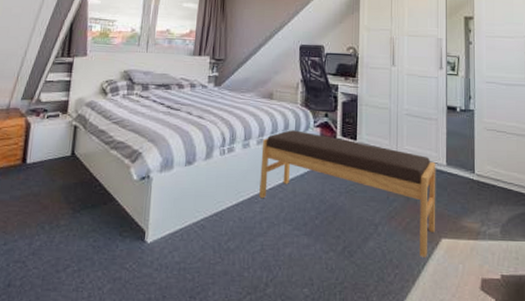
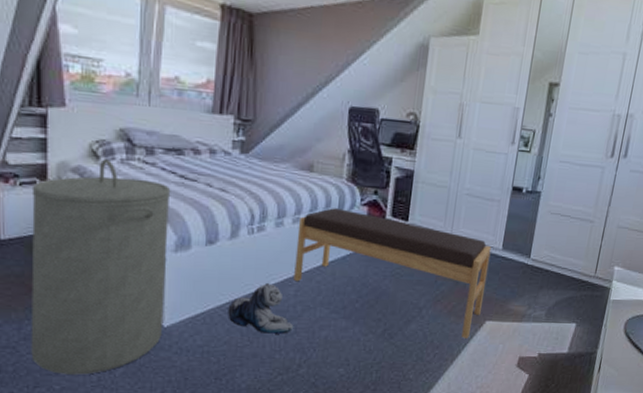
laundry hamper: none [36,95,160,290] -> present [31,159,171,375]
plush toy: none [202,200,261,251] -> present [228,283,294,334]

